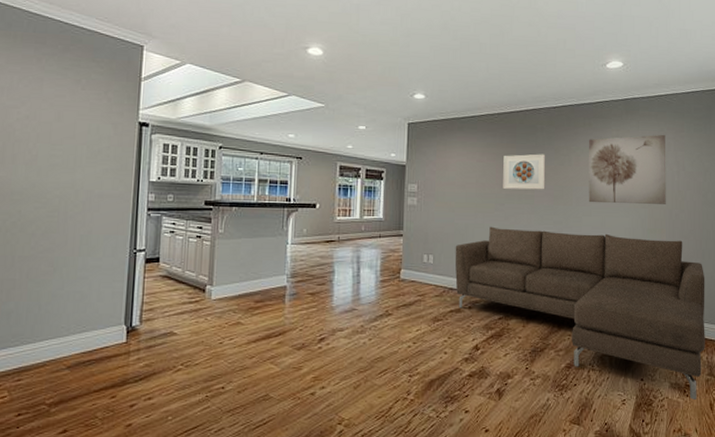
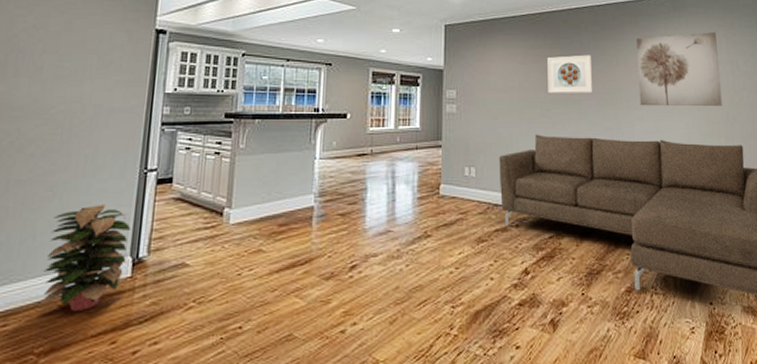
decorative plant: none [45,280,124,369] -> present [36,205,131,311]

